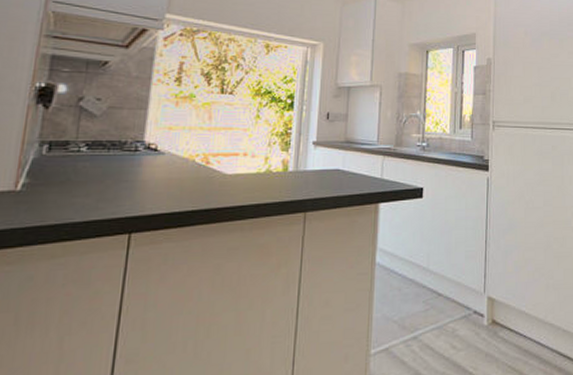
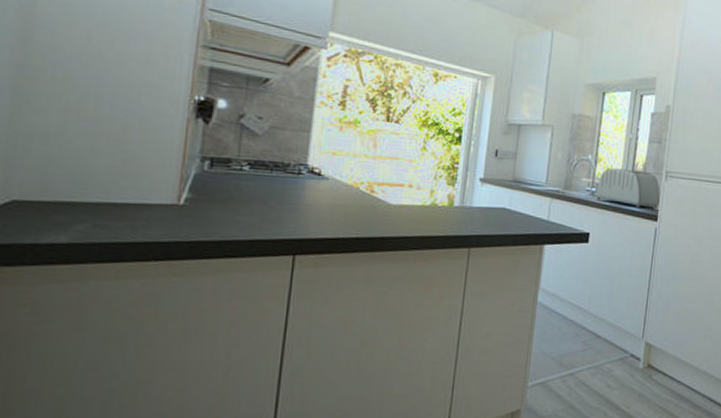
toaster: none [426,122,489,160] -> present [595,168,660,208]

